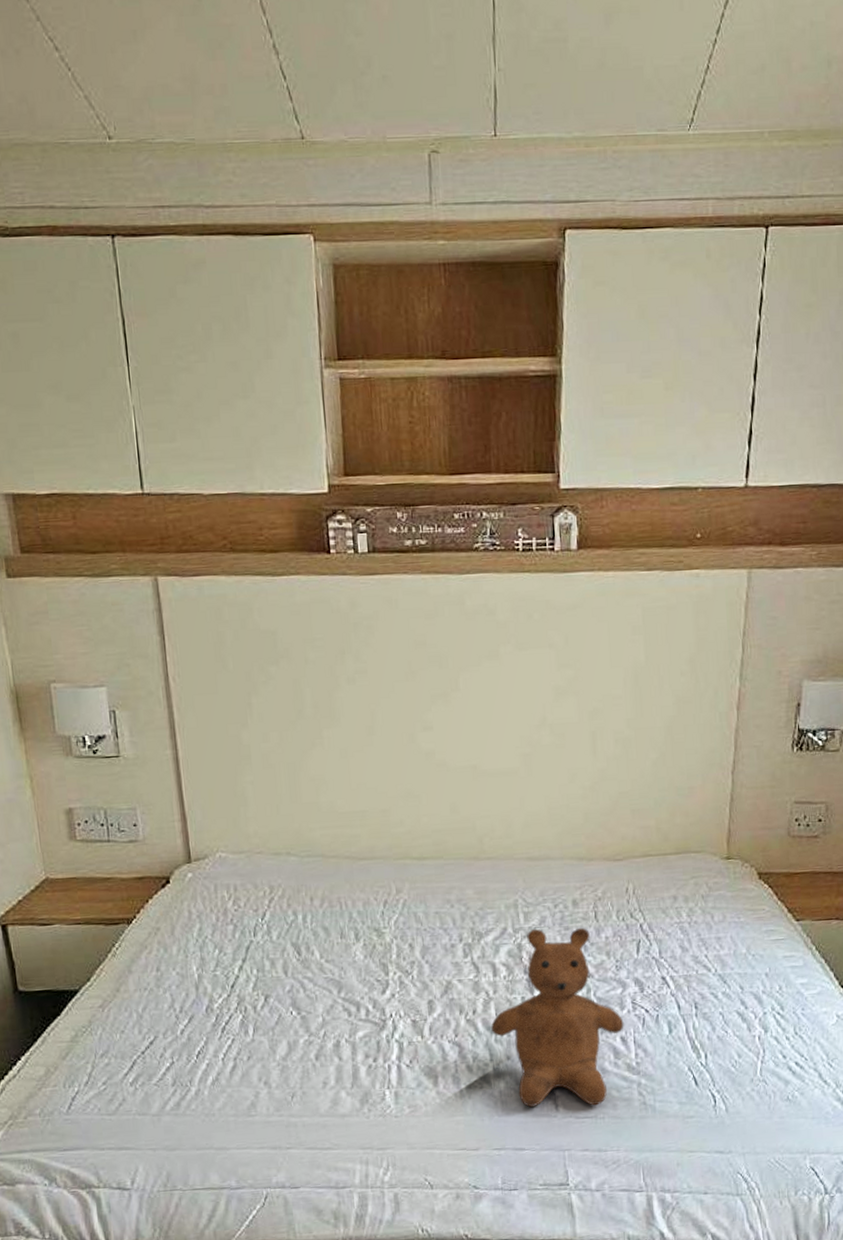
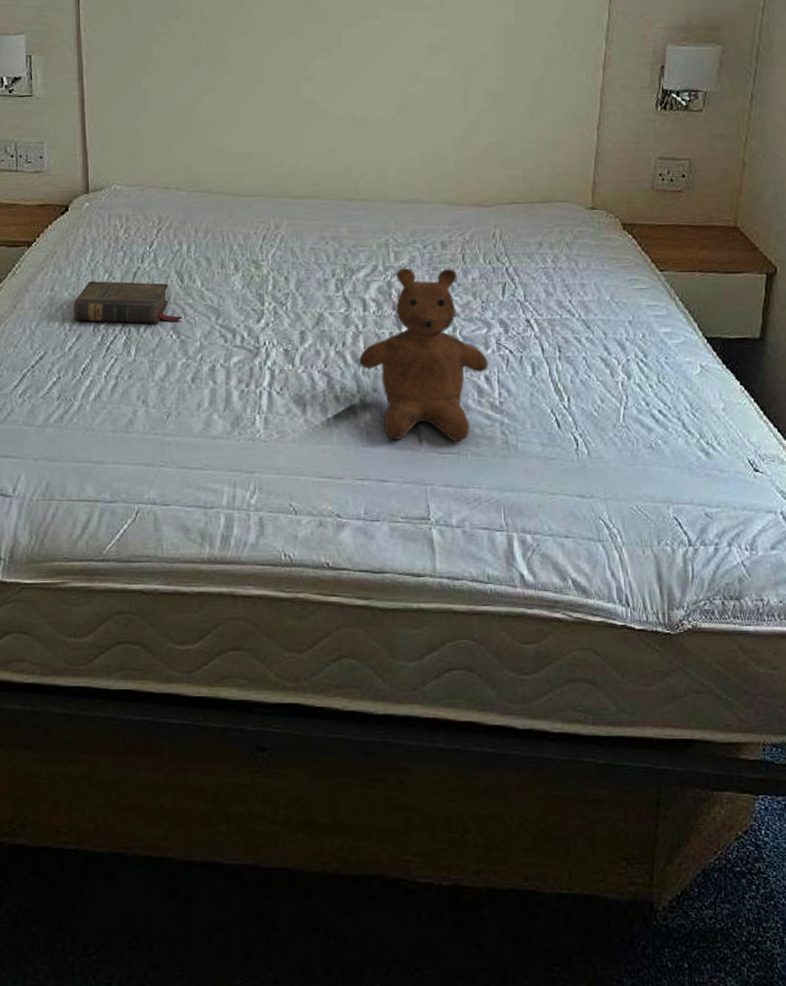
book: none [182,957,302,1002] -> present [73,281,183,324]

